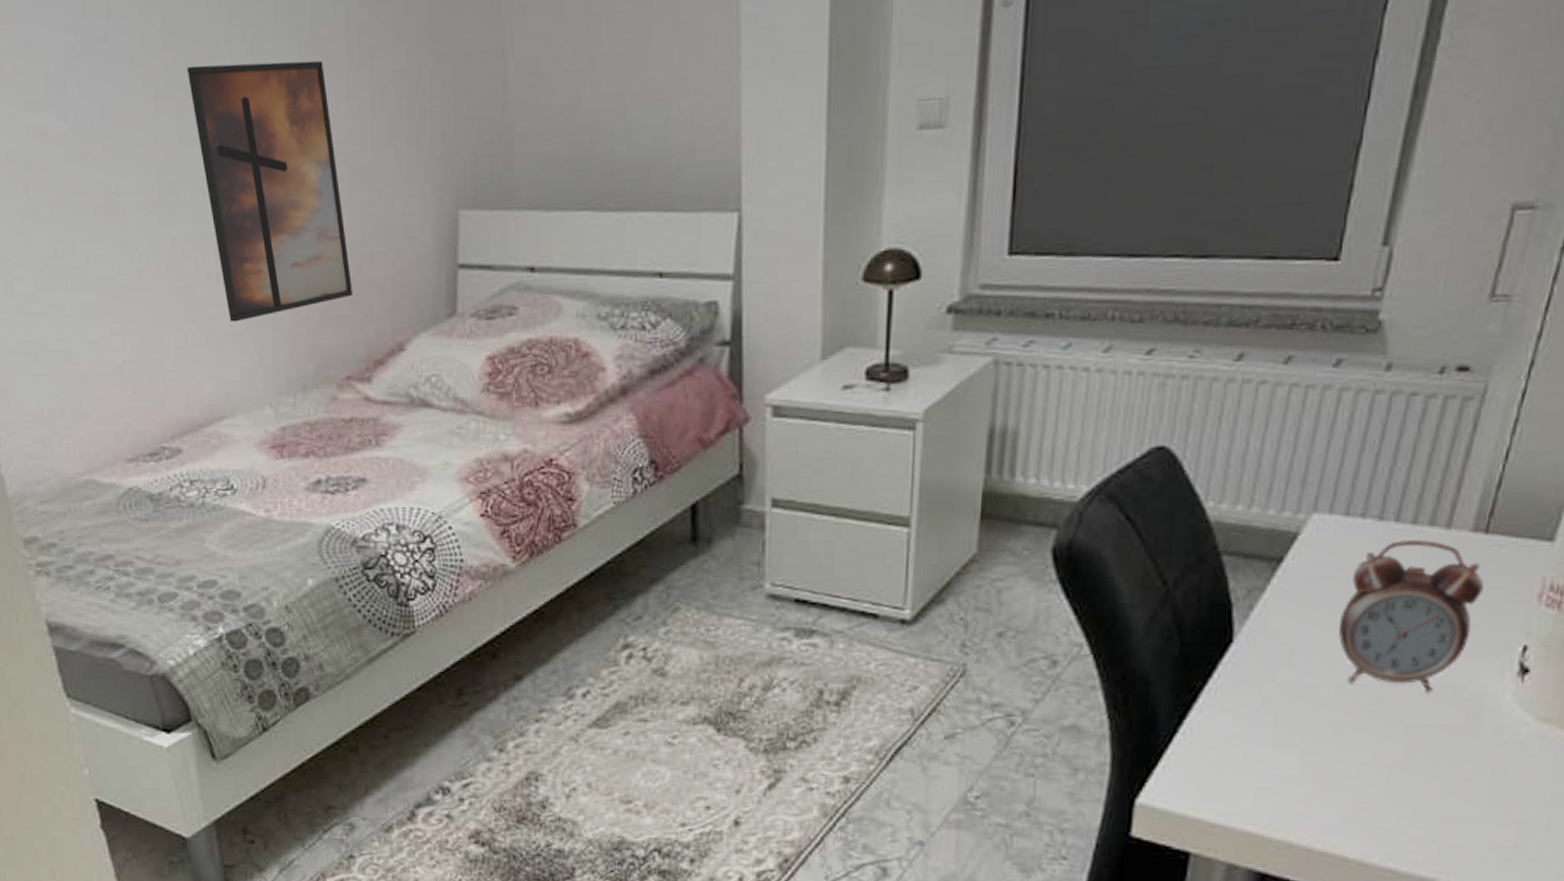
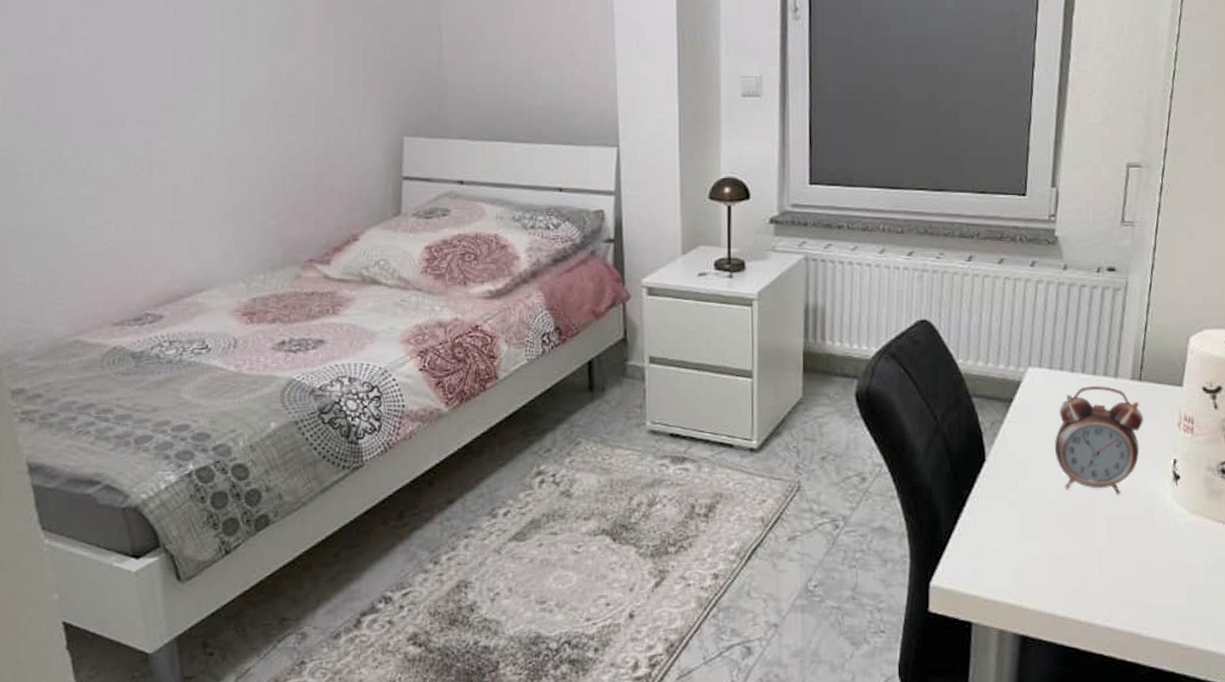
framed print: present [186,60,353,322] -> none [184,20,317,215]

